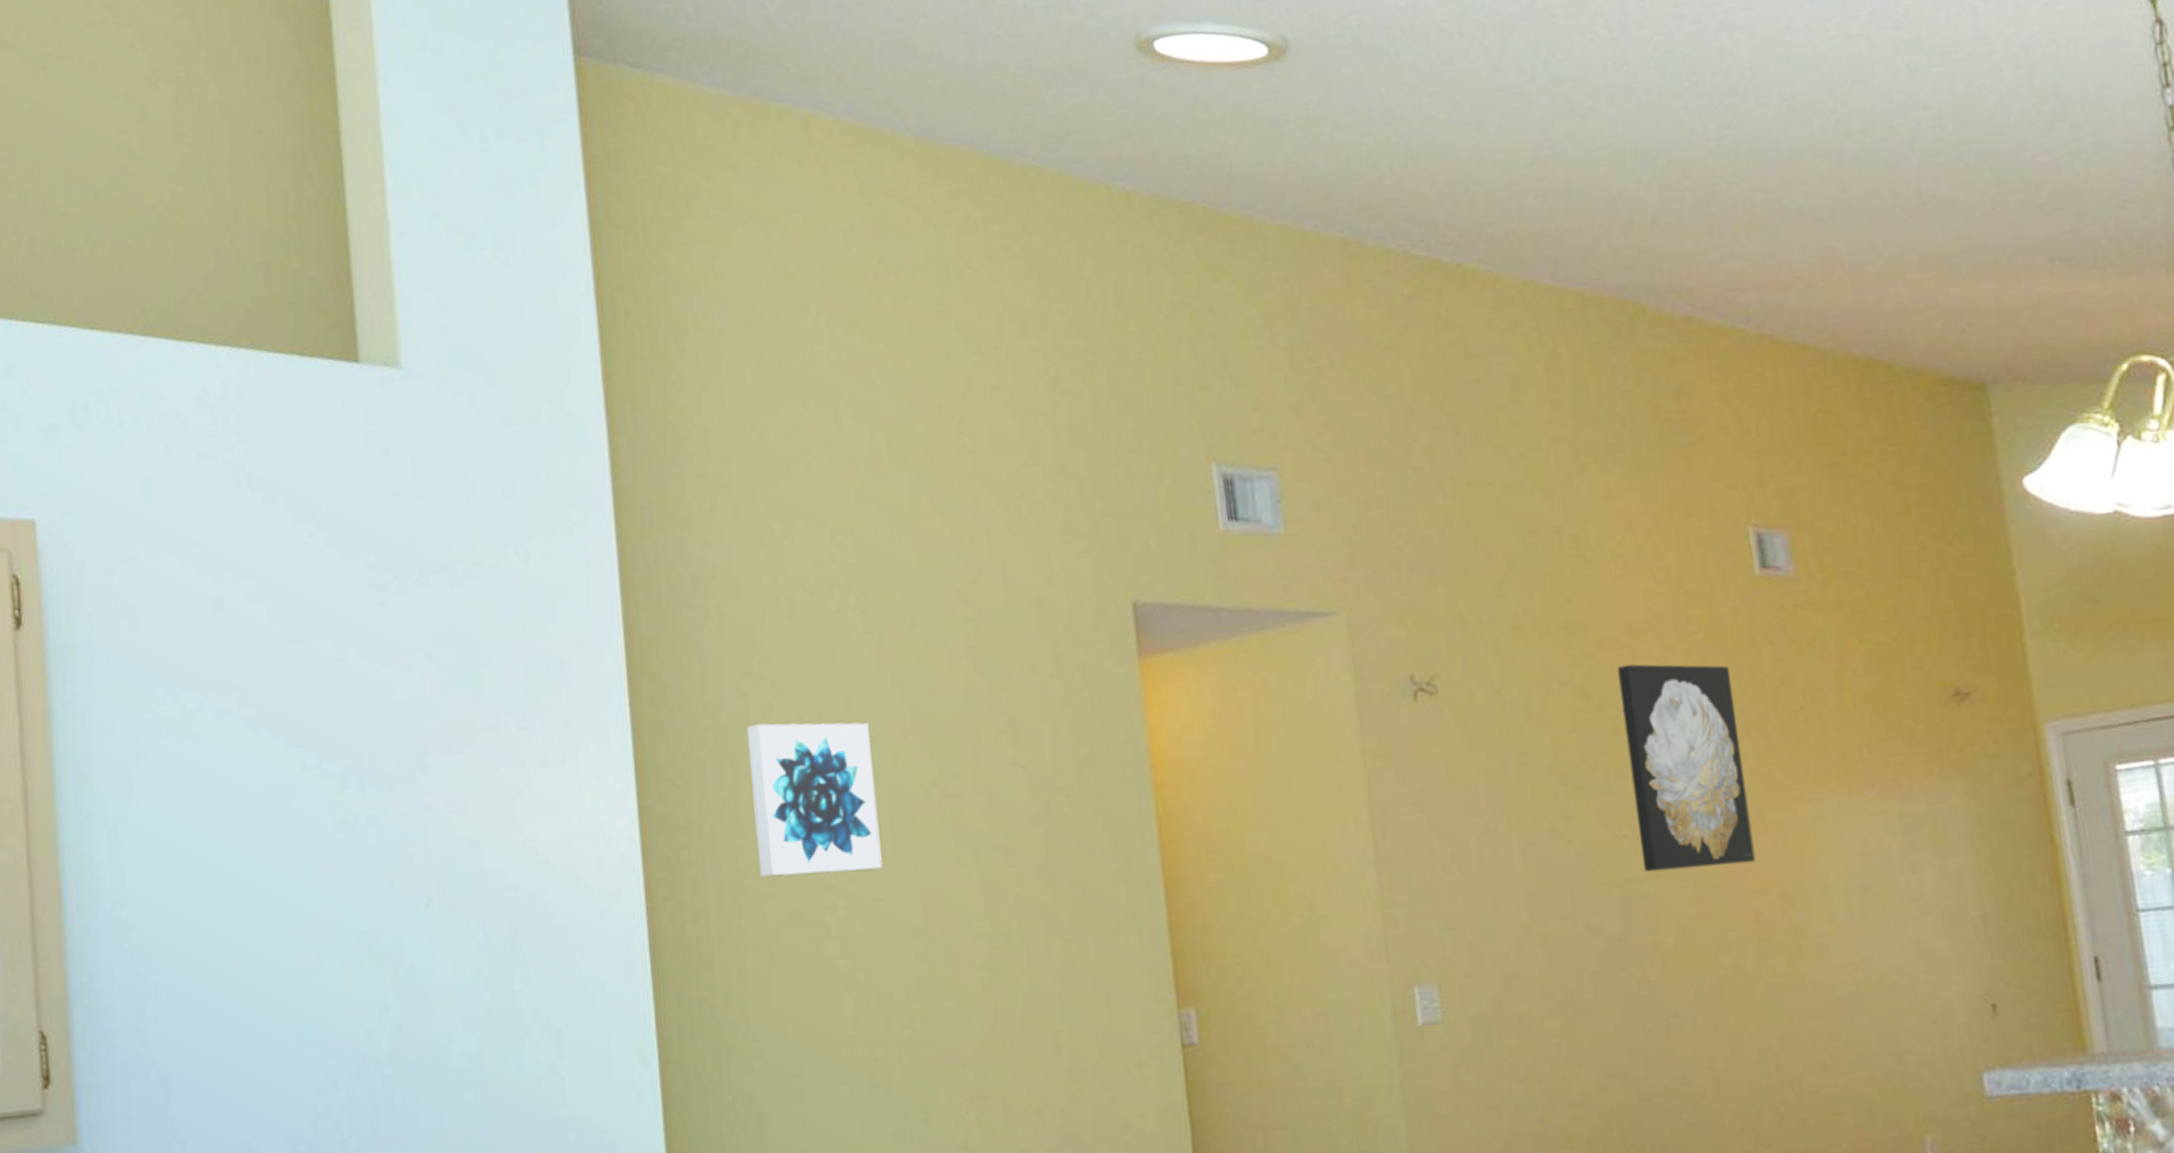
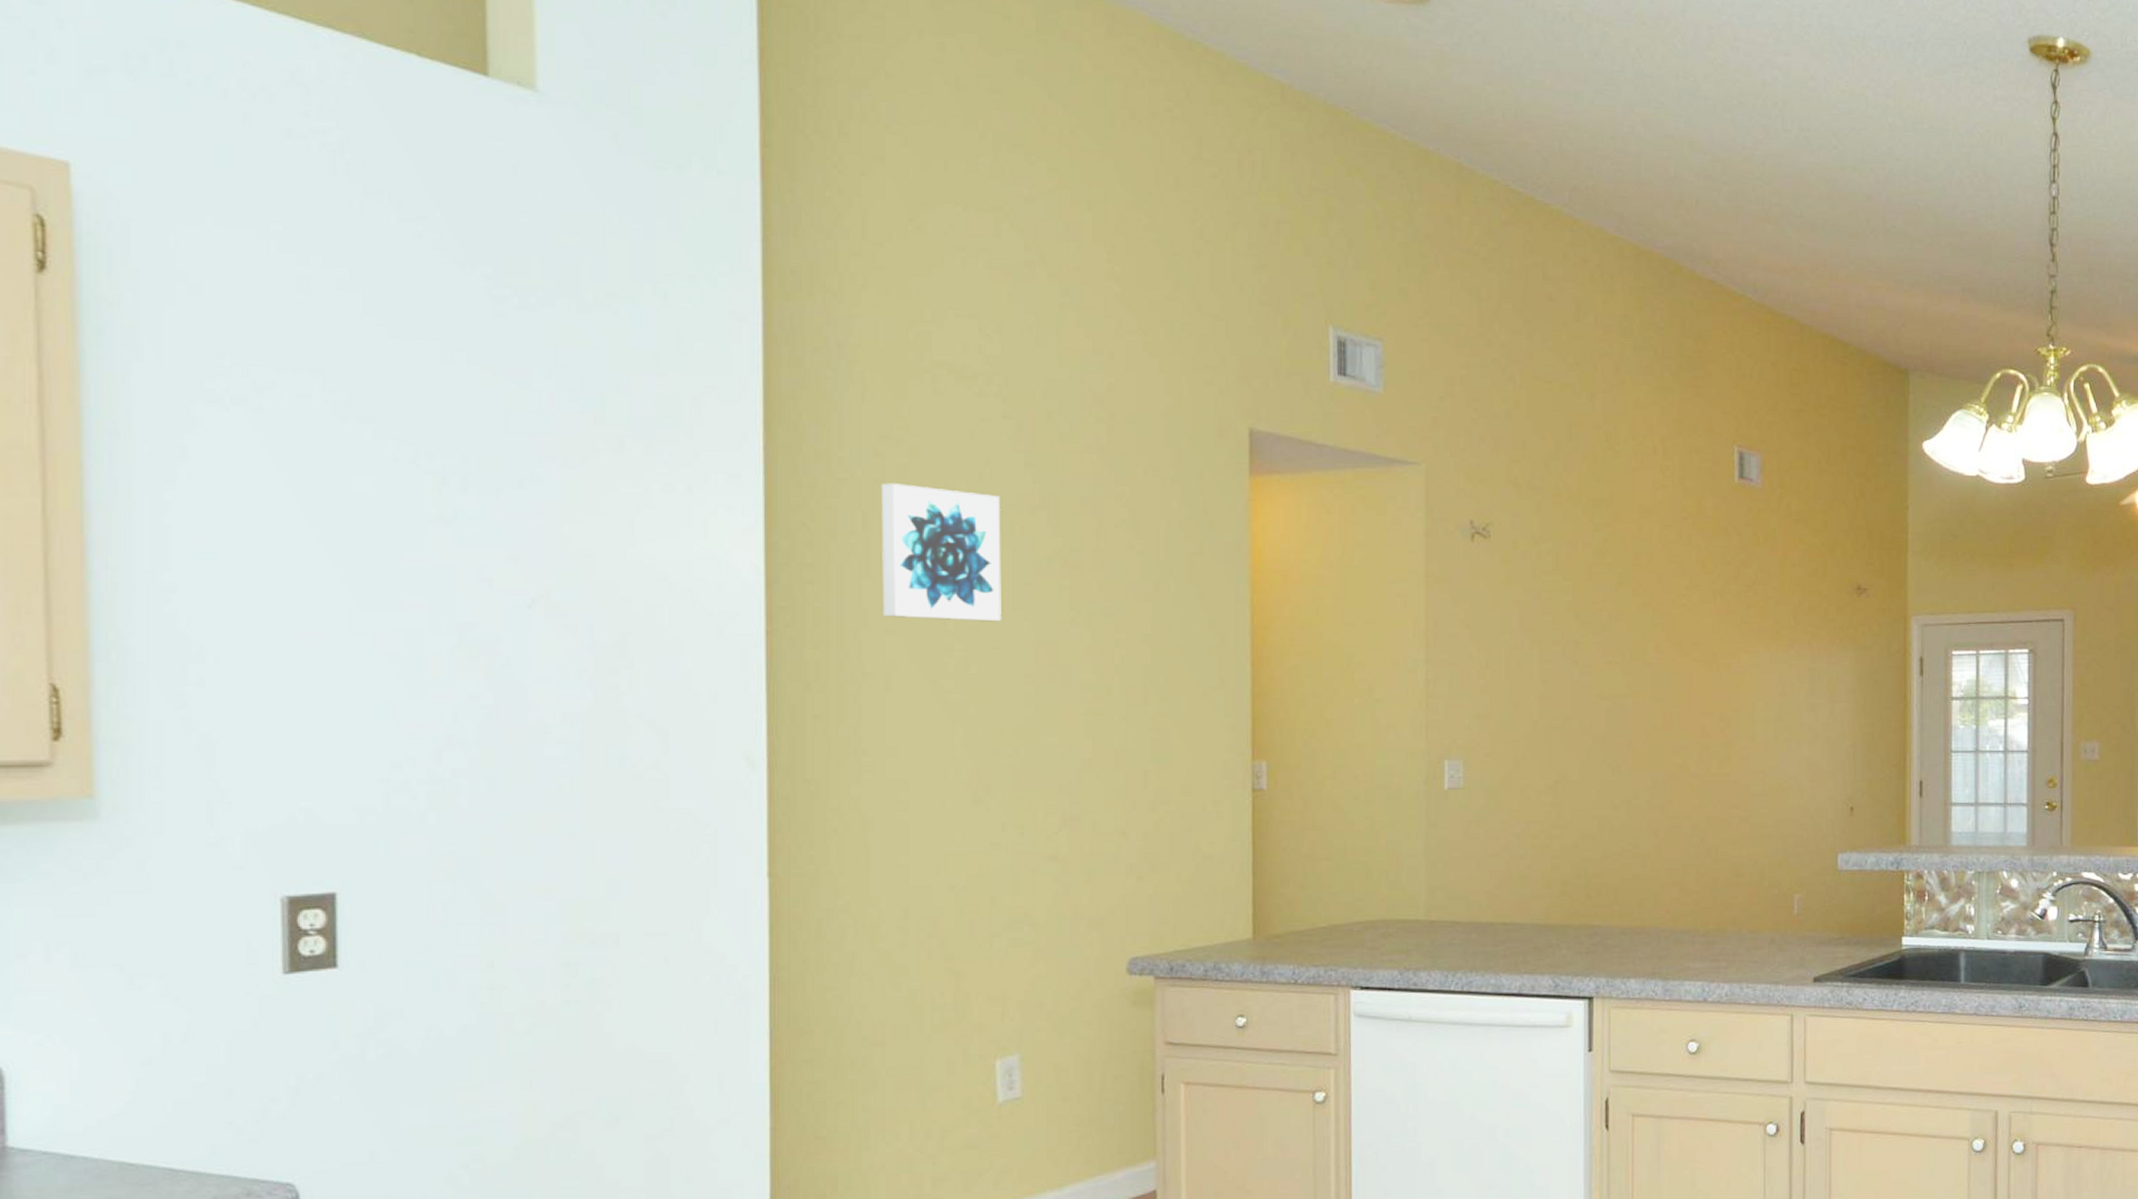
wall art: present [1617,664,1756,872] -> none [1627,536,1708,692]

